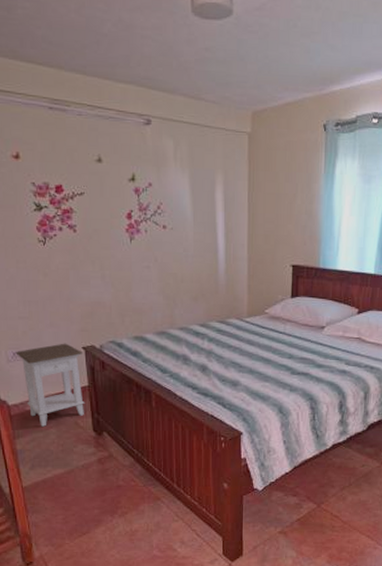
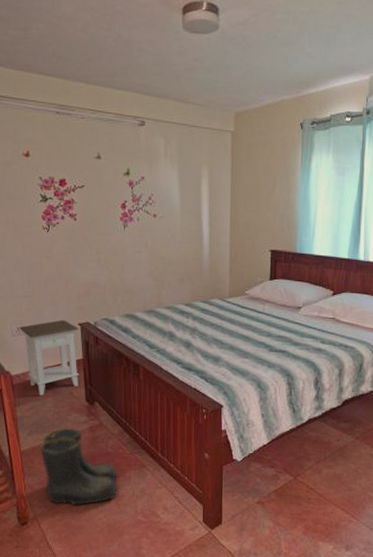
boots: none [43,460,130,543] -> present [39,427,117,506]

